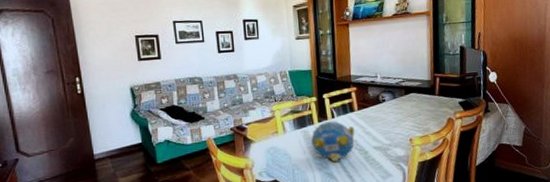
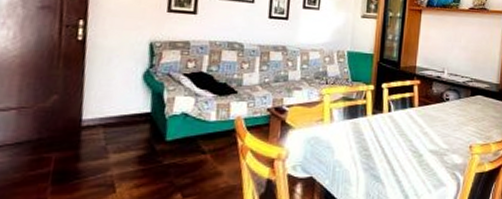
decorative bowl: present [311,121,355,163] -> none [360,115,412,164]

